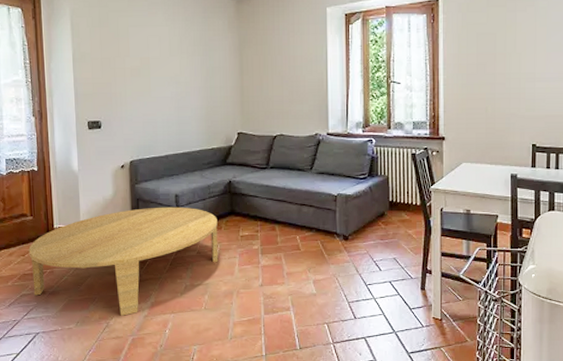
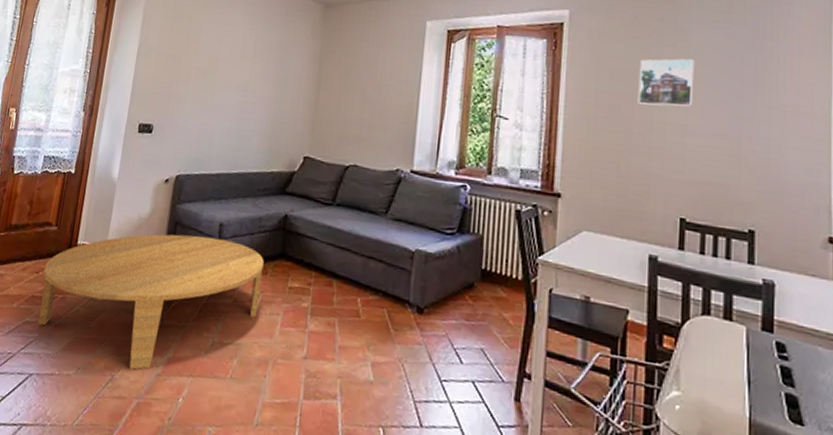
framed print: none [499,21,540,62] -> present [637,58,695,107]

